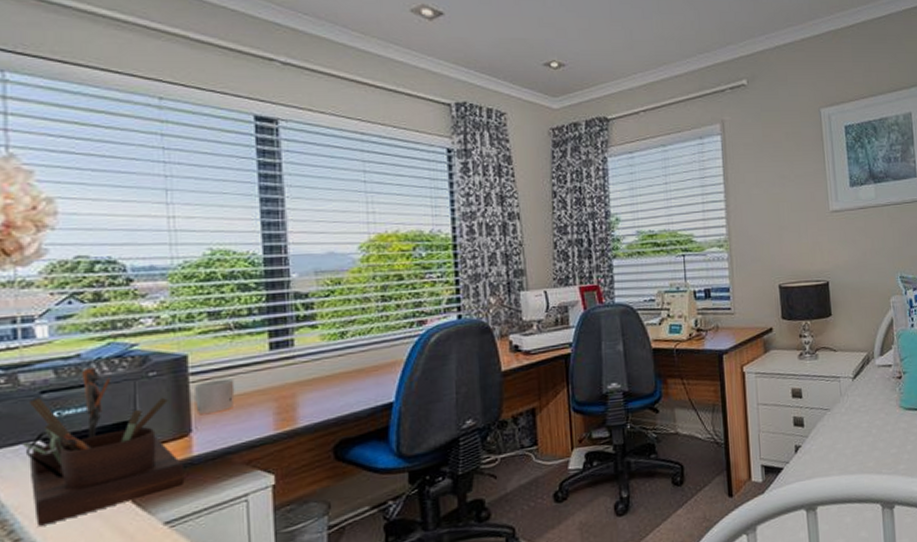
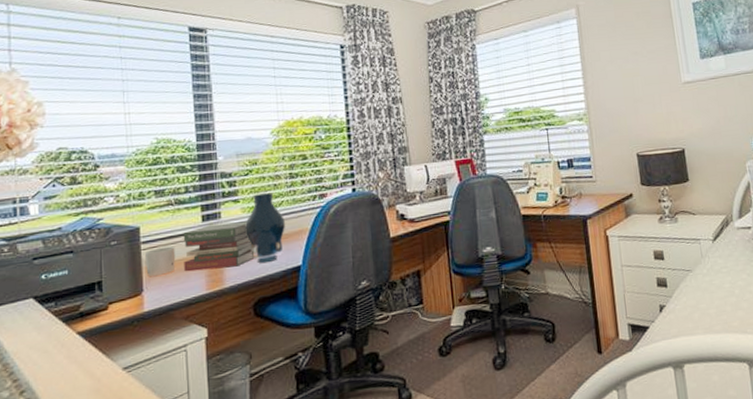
desk organizer: present [23,367,185,526] -> none [20,238,139,369]
books: none [244,350,335,408] -> present [183,221,254,271]
vase: none [323,318,376,399] -> present [244,193,286,263]

